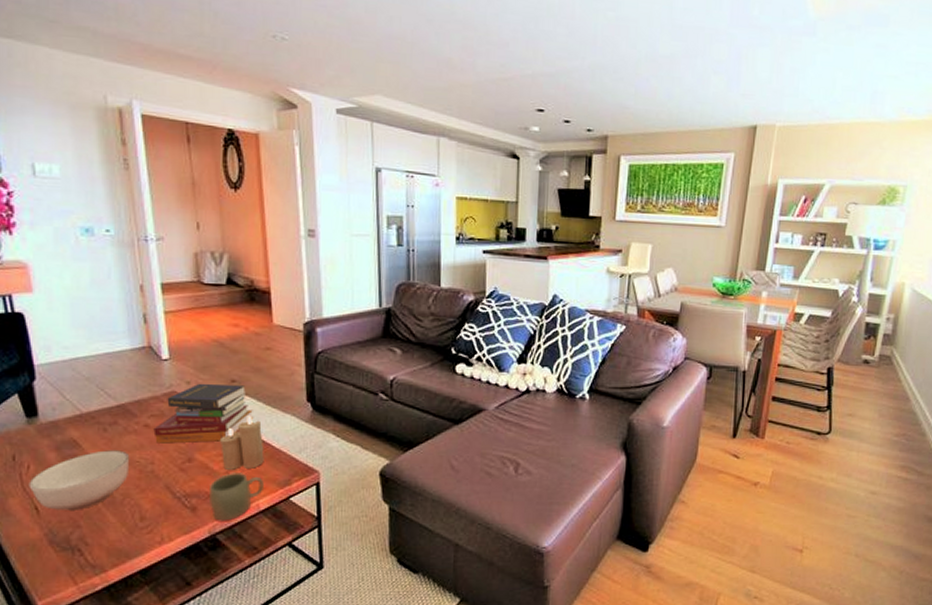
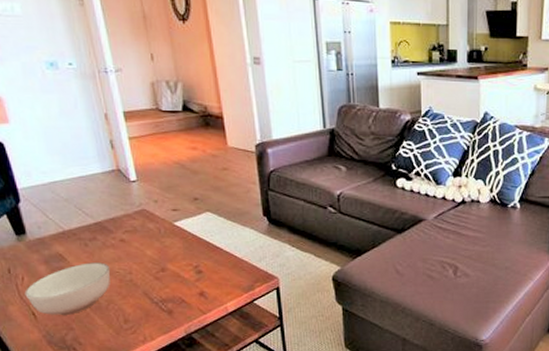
books: present [153,383,254,444] -> none [129,201,217,256]
mug: present [208,473,264,521] -> none [182,280,230,322]
candle: present [219,415,264,470] -> none [187,229,229,278]

